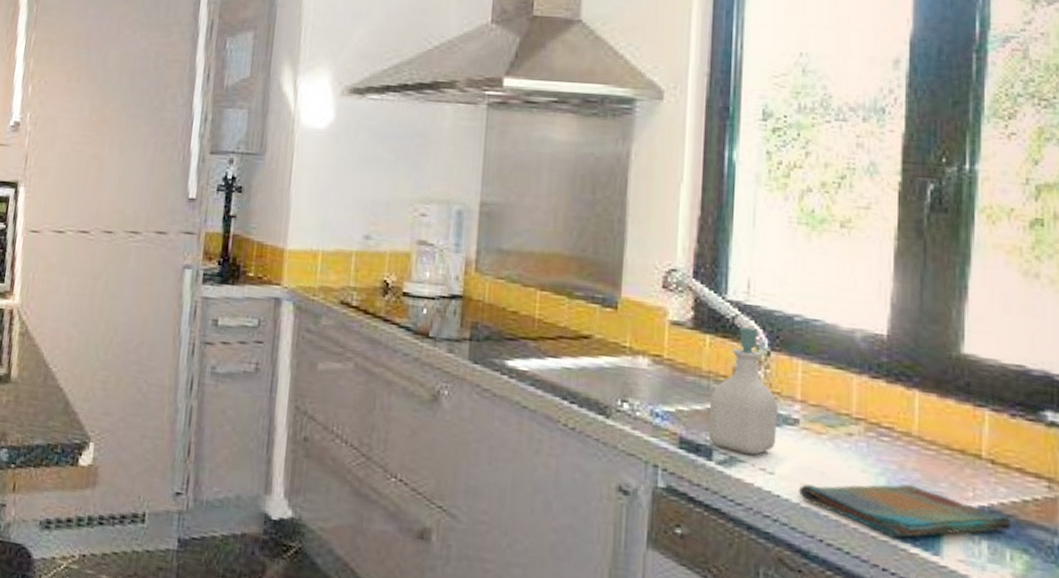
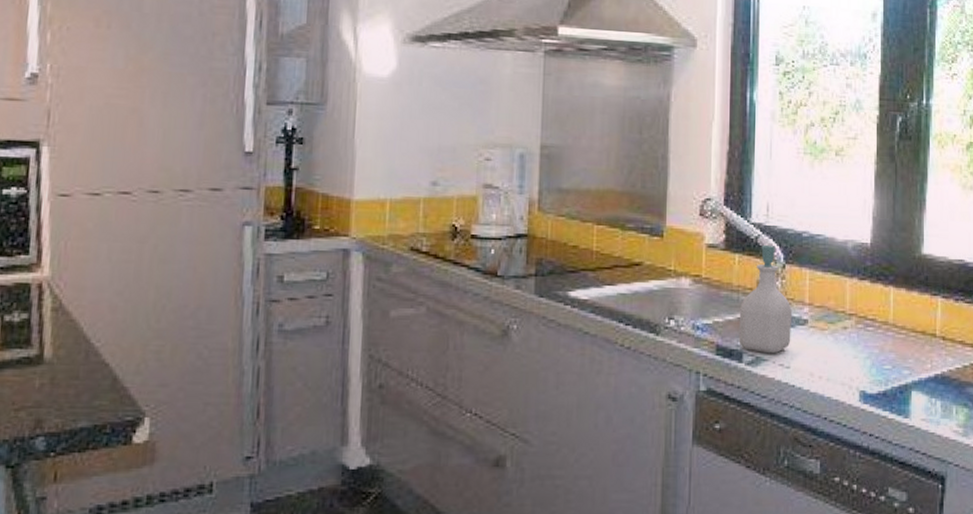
dish towel: present [799,484,1012,538] -> none [809,363,957,408]

